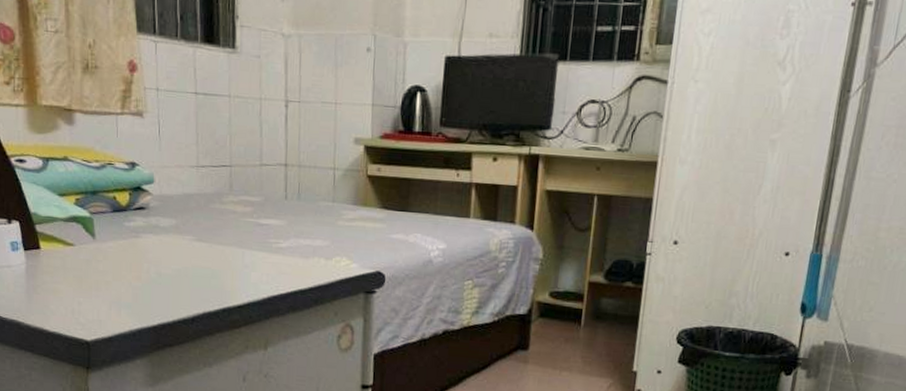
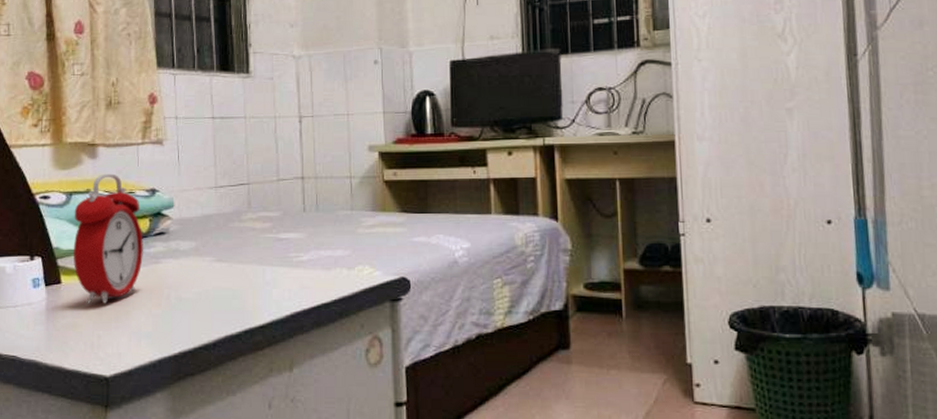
alarm clock: none [51,141,123,273] -> present [73,173,143,304]

